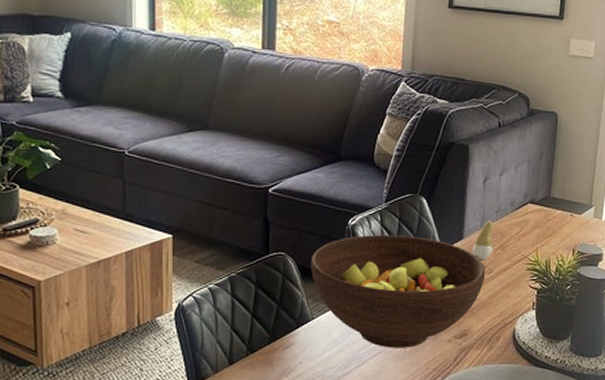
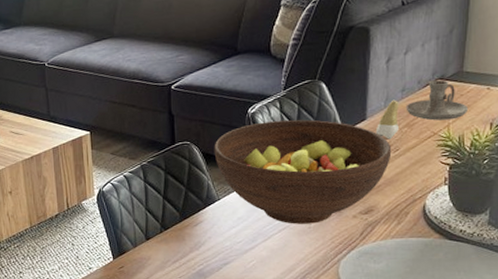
candle holder: none [499,203,555,244] -> present [406,80,469,121]

